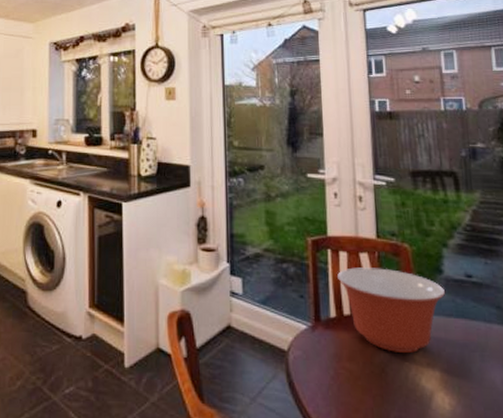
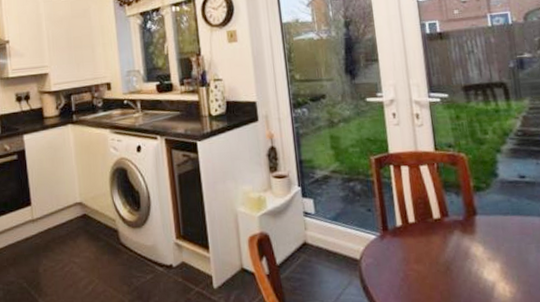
mixing bowl: present [336,267,446,353] -> none [400,177,502,251]

